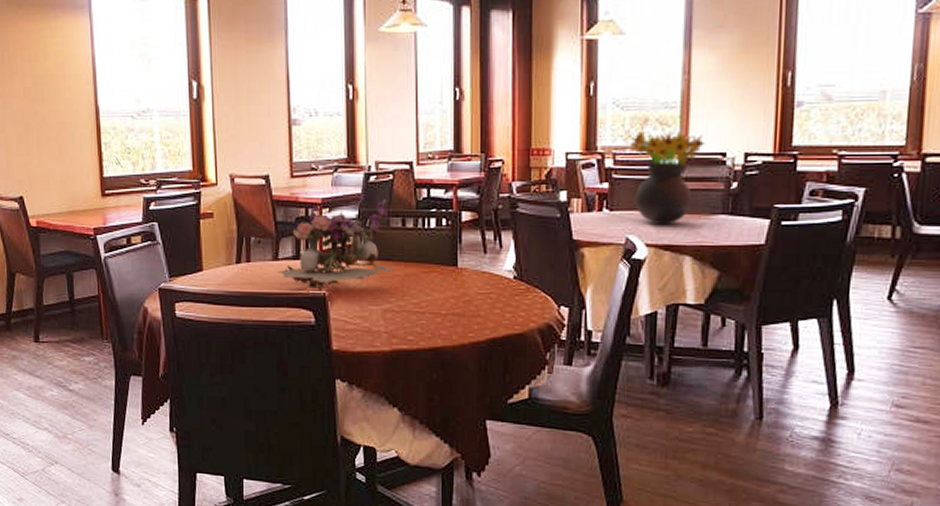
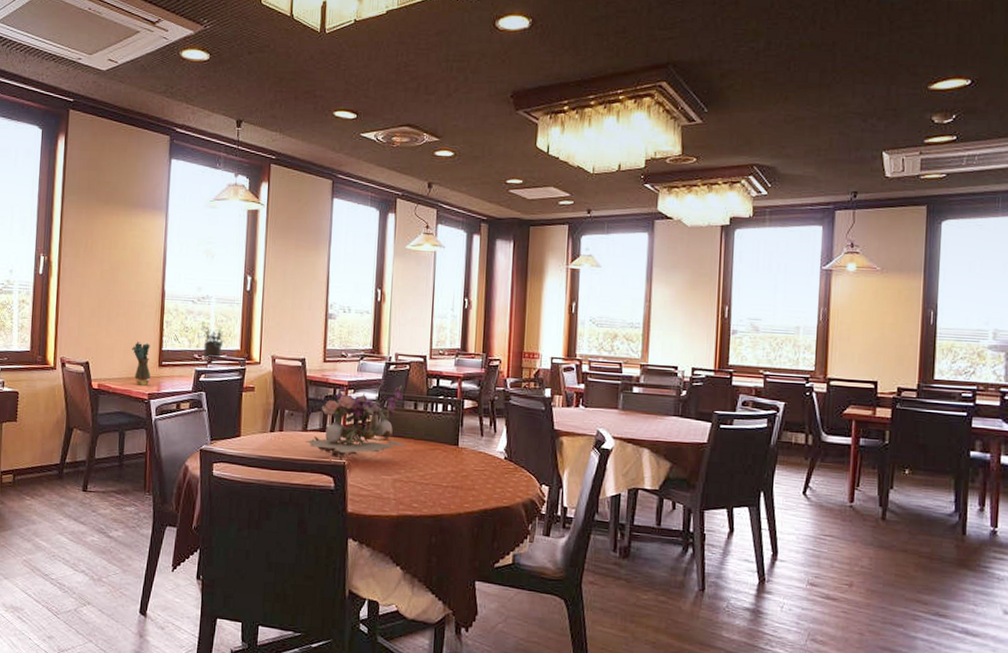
vase: none [69,168,94,219] -> present [132,340,151,386]
potted plant: none [145,139,174,188] -> present [202,321,225,362]
flower arrangement: present [629,129,705,224] -> none [602,342,661,422]

